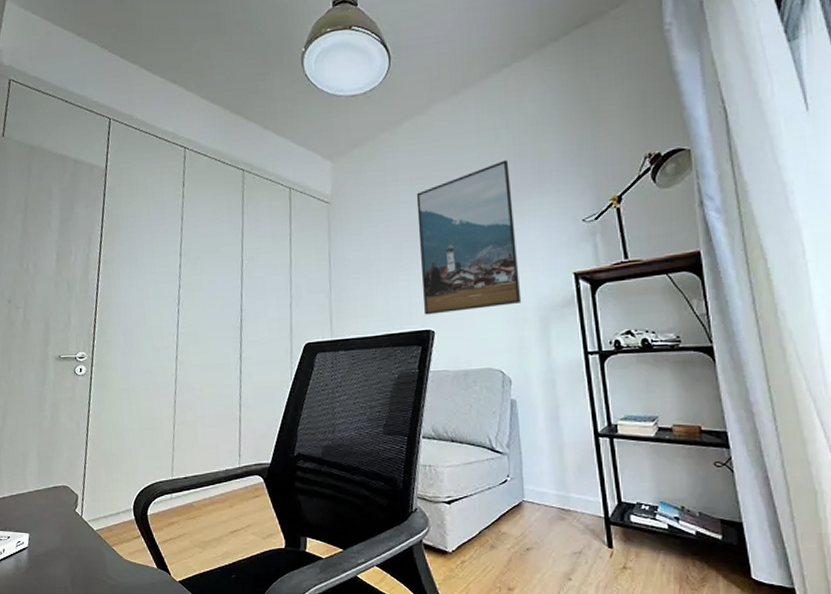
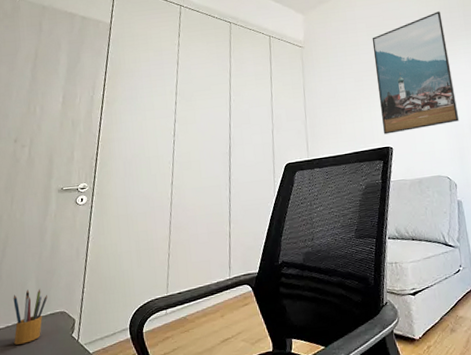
pencil box: none [15,460,50,514] -> present [13,289,47,345]

